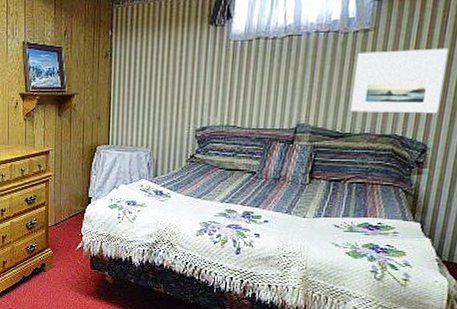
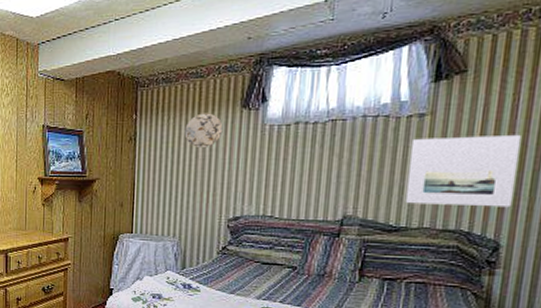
decorative plate: none [156,29,192,63] -> present [184,113,223,149]

